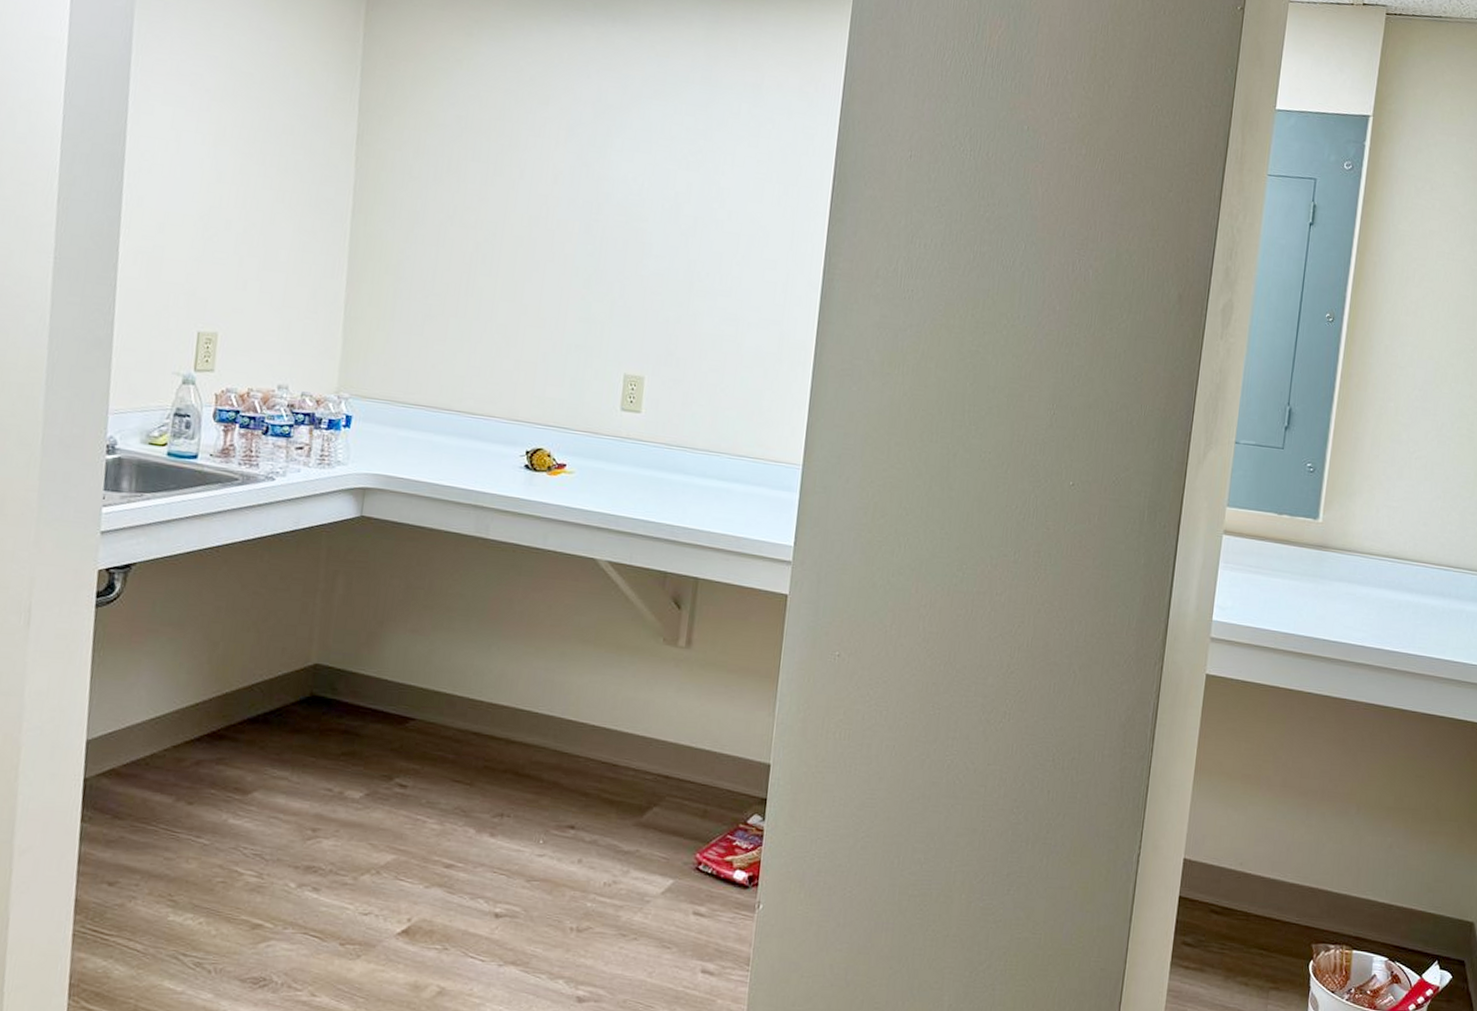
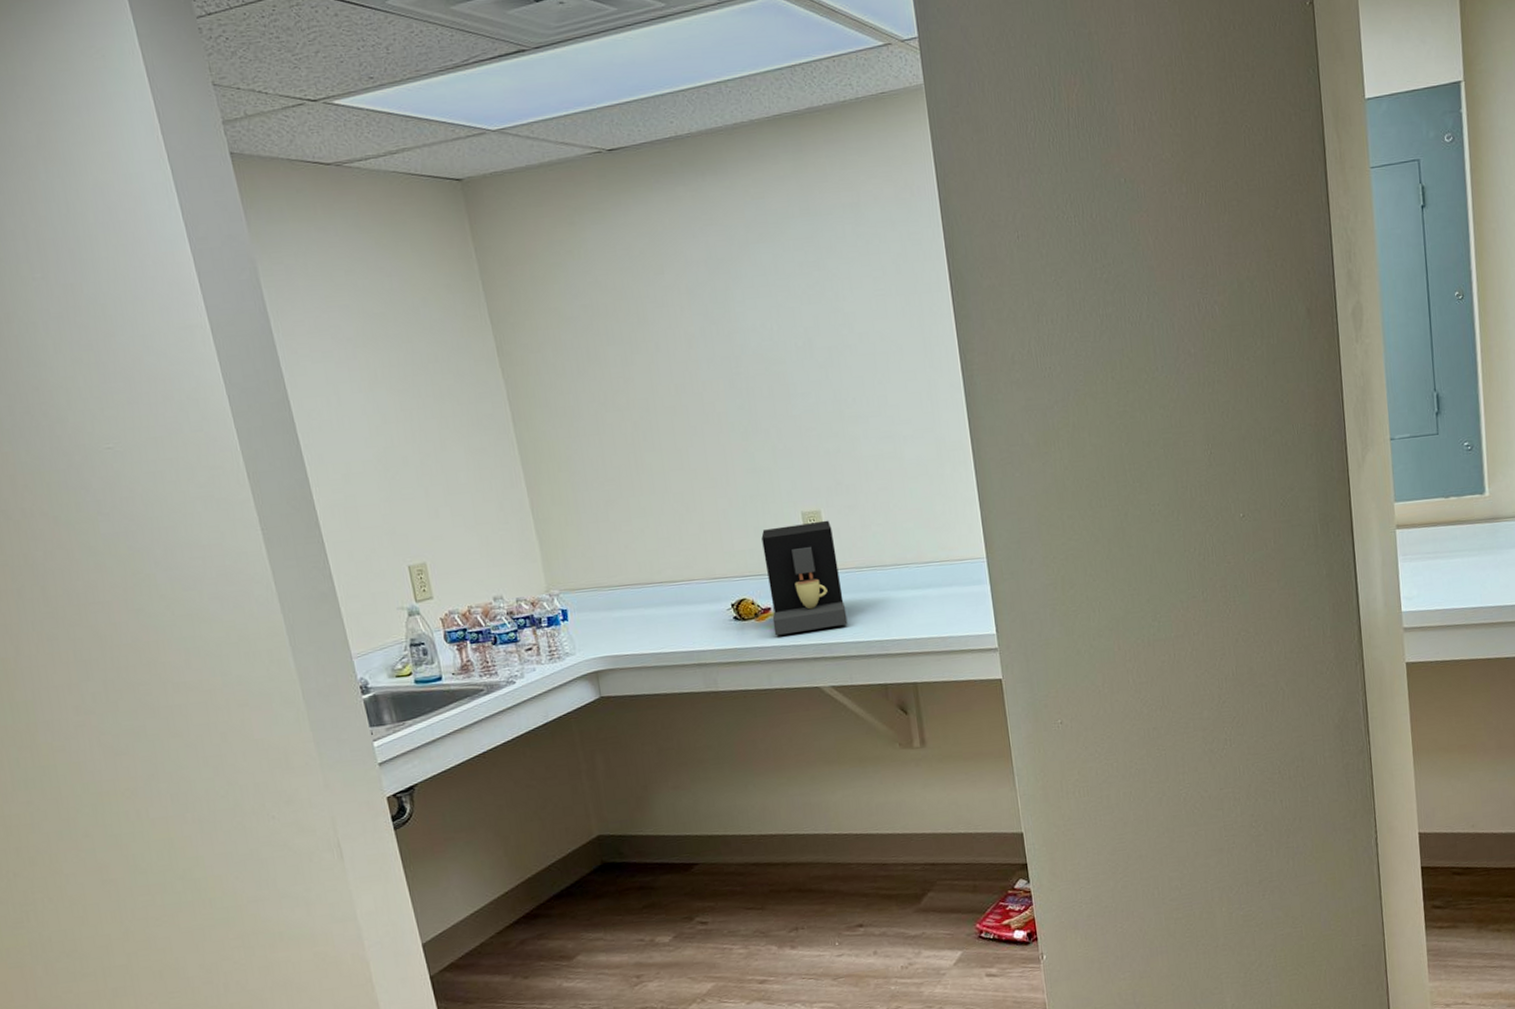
coffee maker: none [563,383,652,501] -> present [761,520,848,636]

